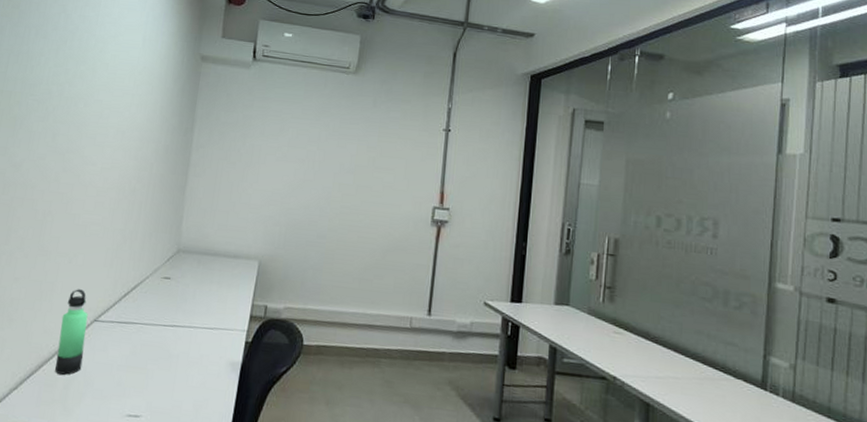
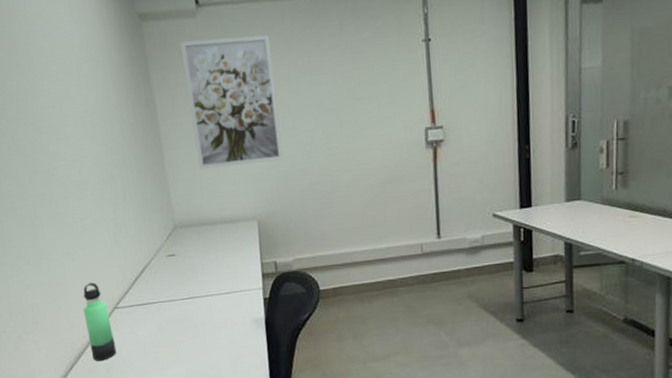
wall art: none [217,85,310,208] -> present [180,35,283,169]

